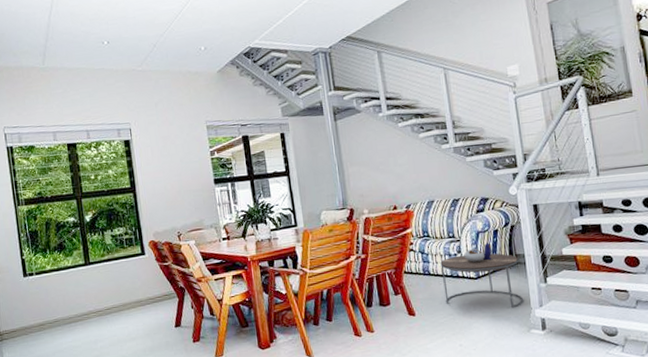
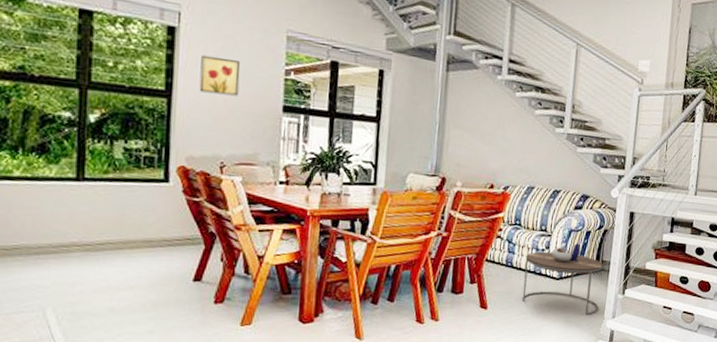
wall art: none [150,153,181,183] -> present [199,55,241,97]

